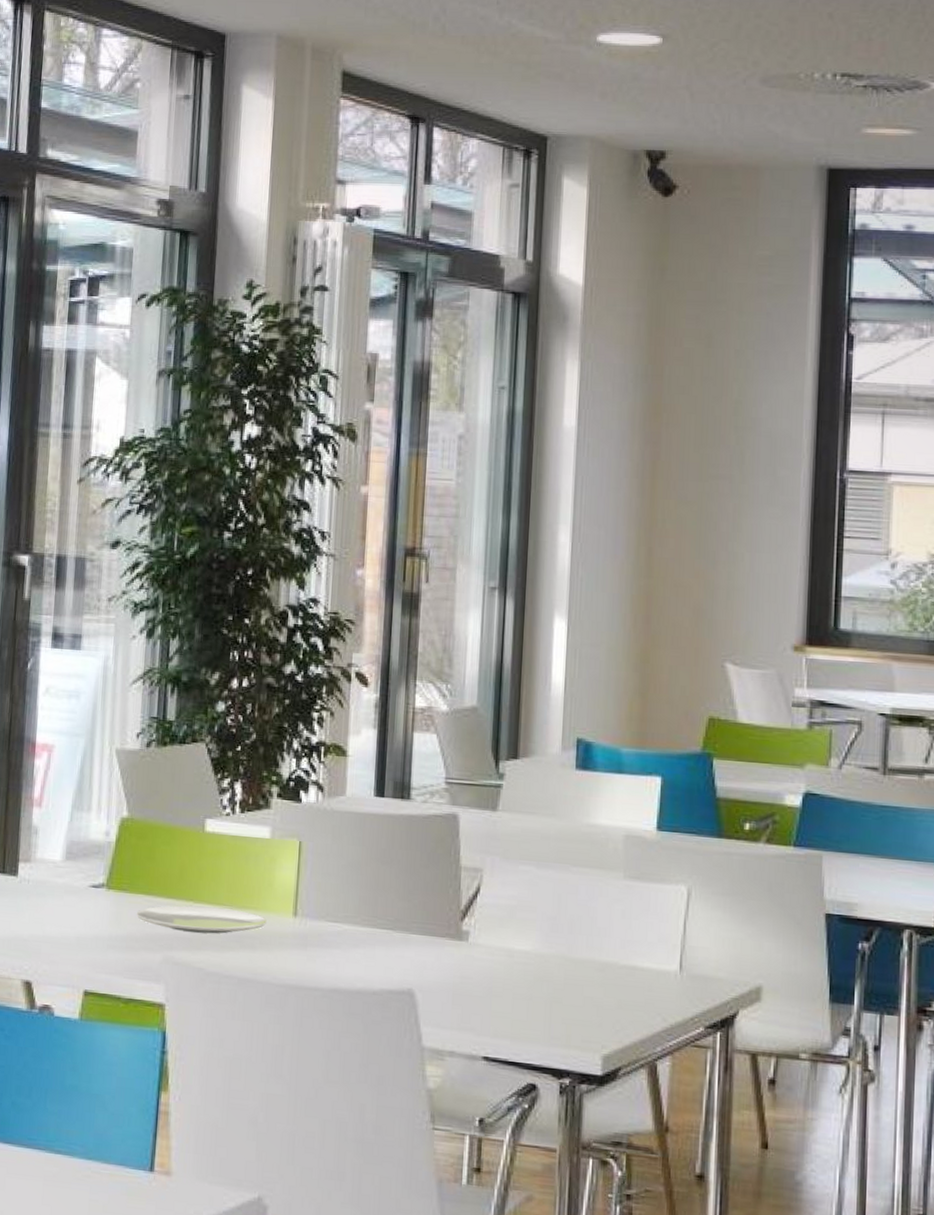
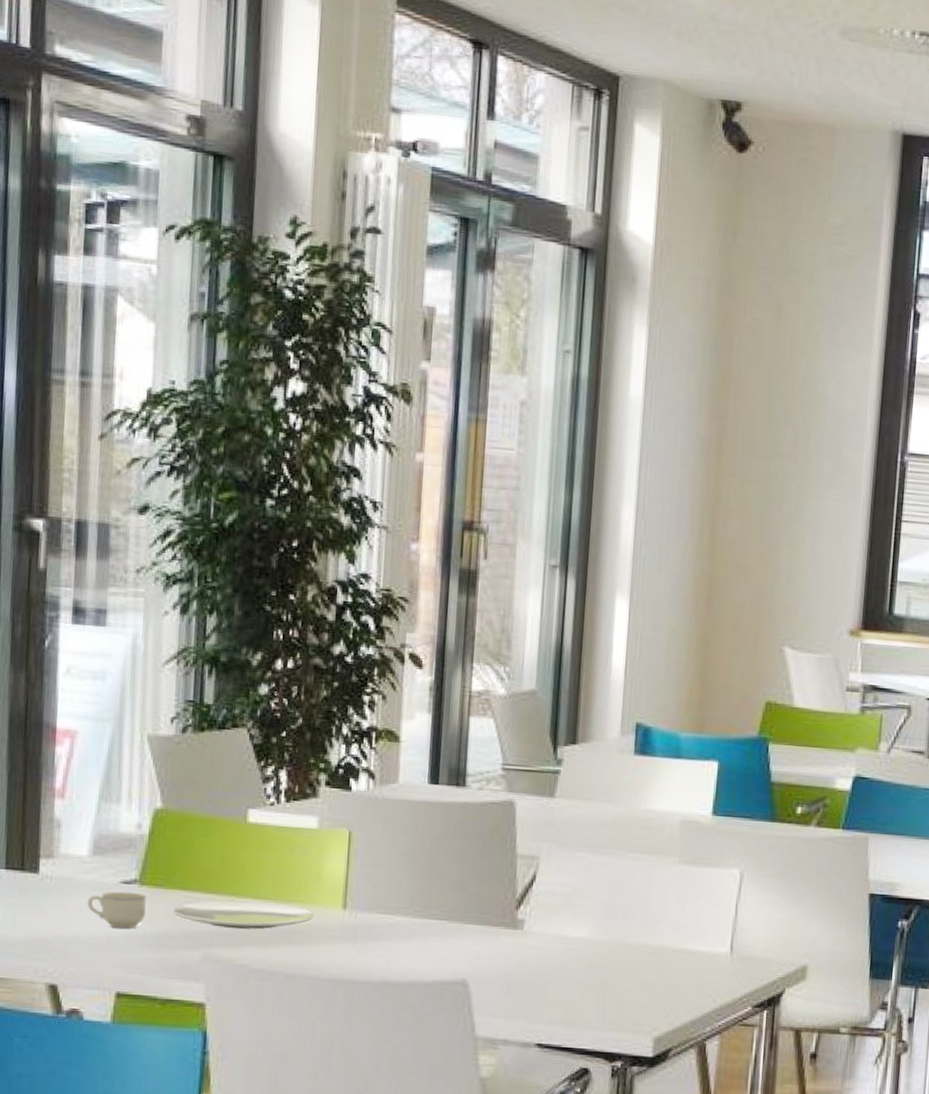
cup: none [59,894,113,930] -> present [87,891,146,928]

